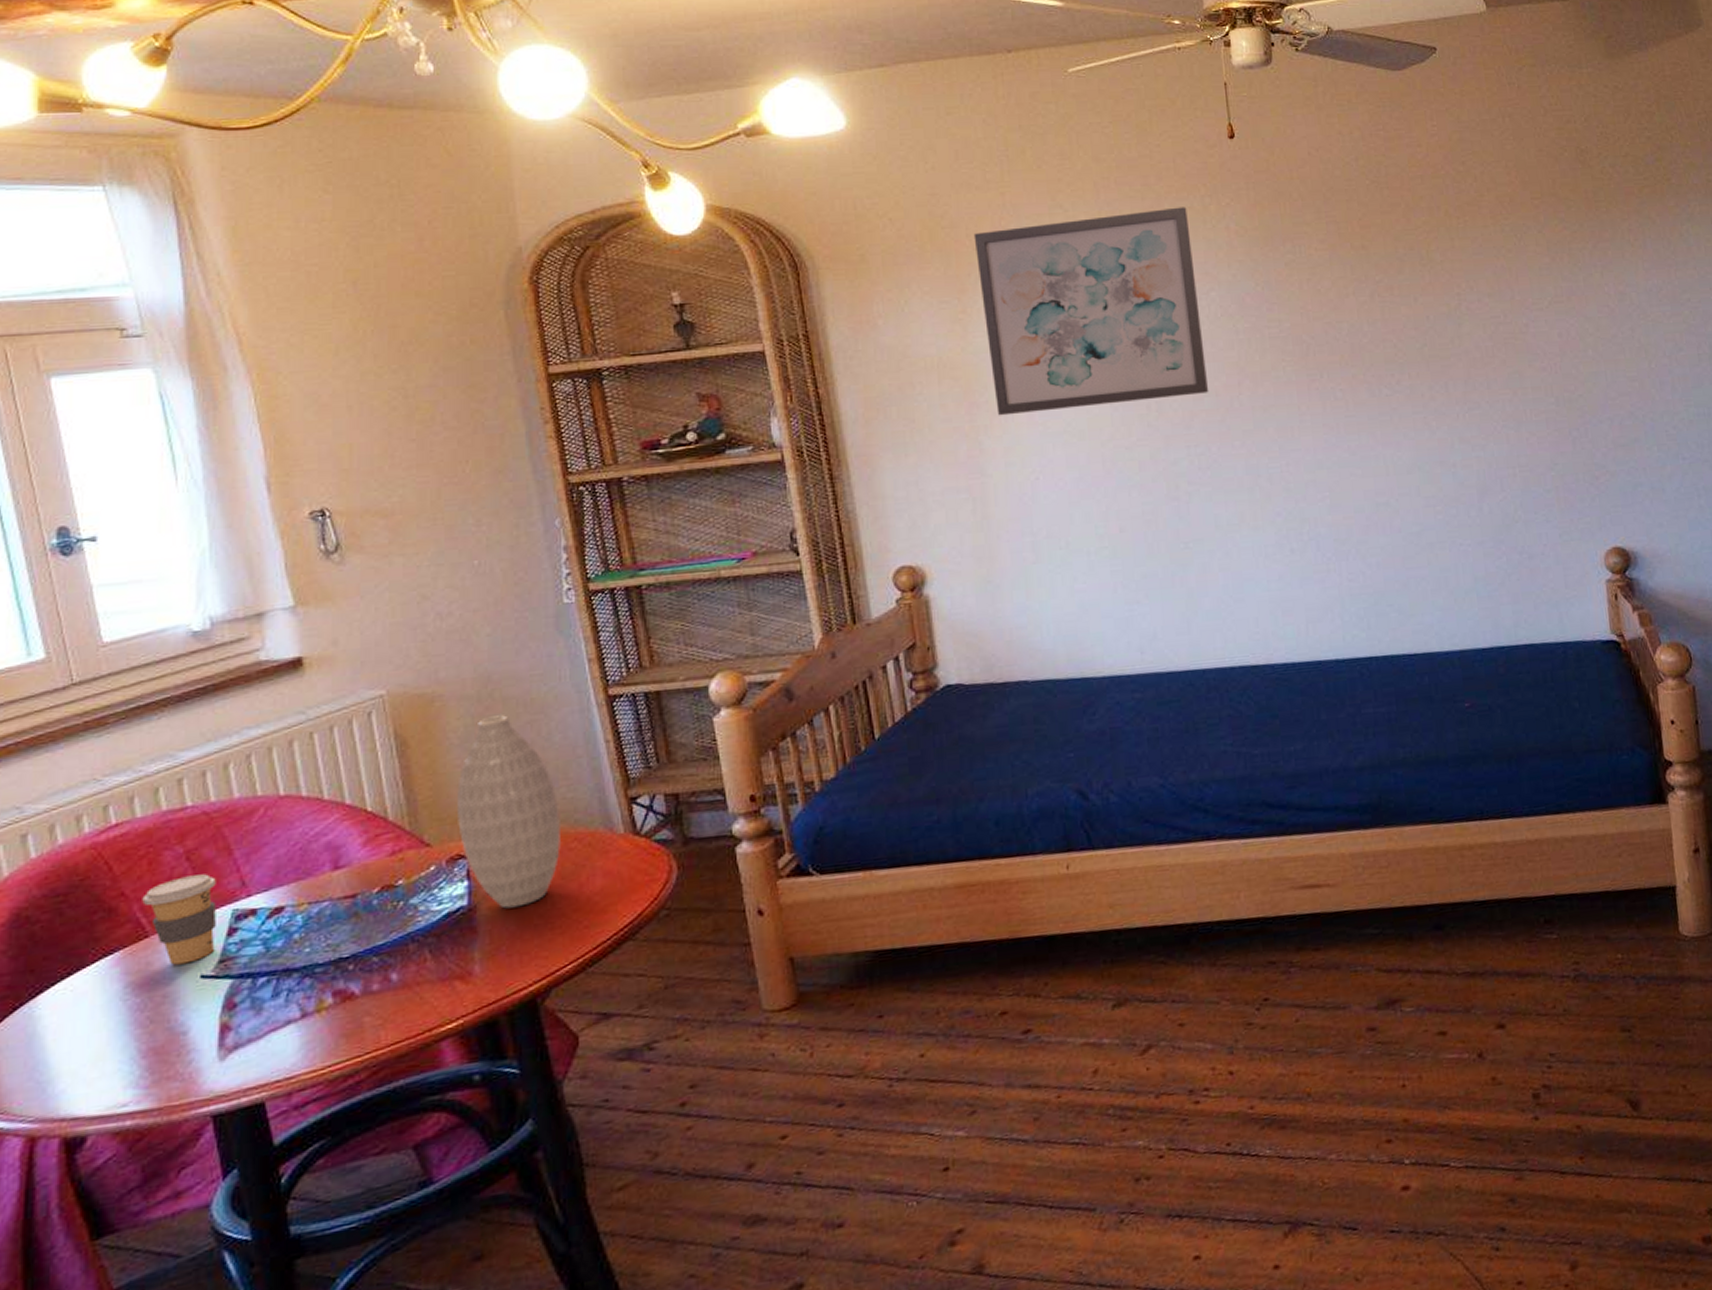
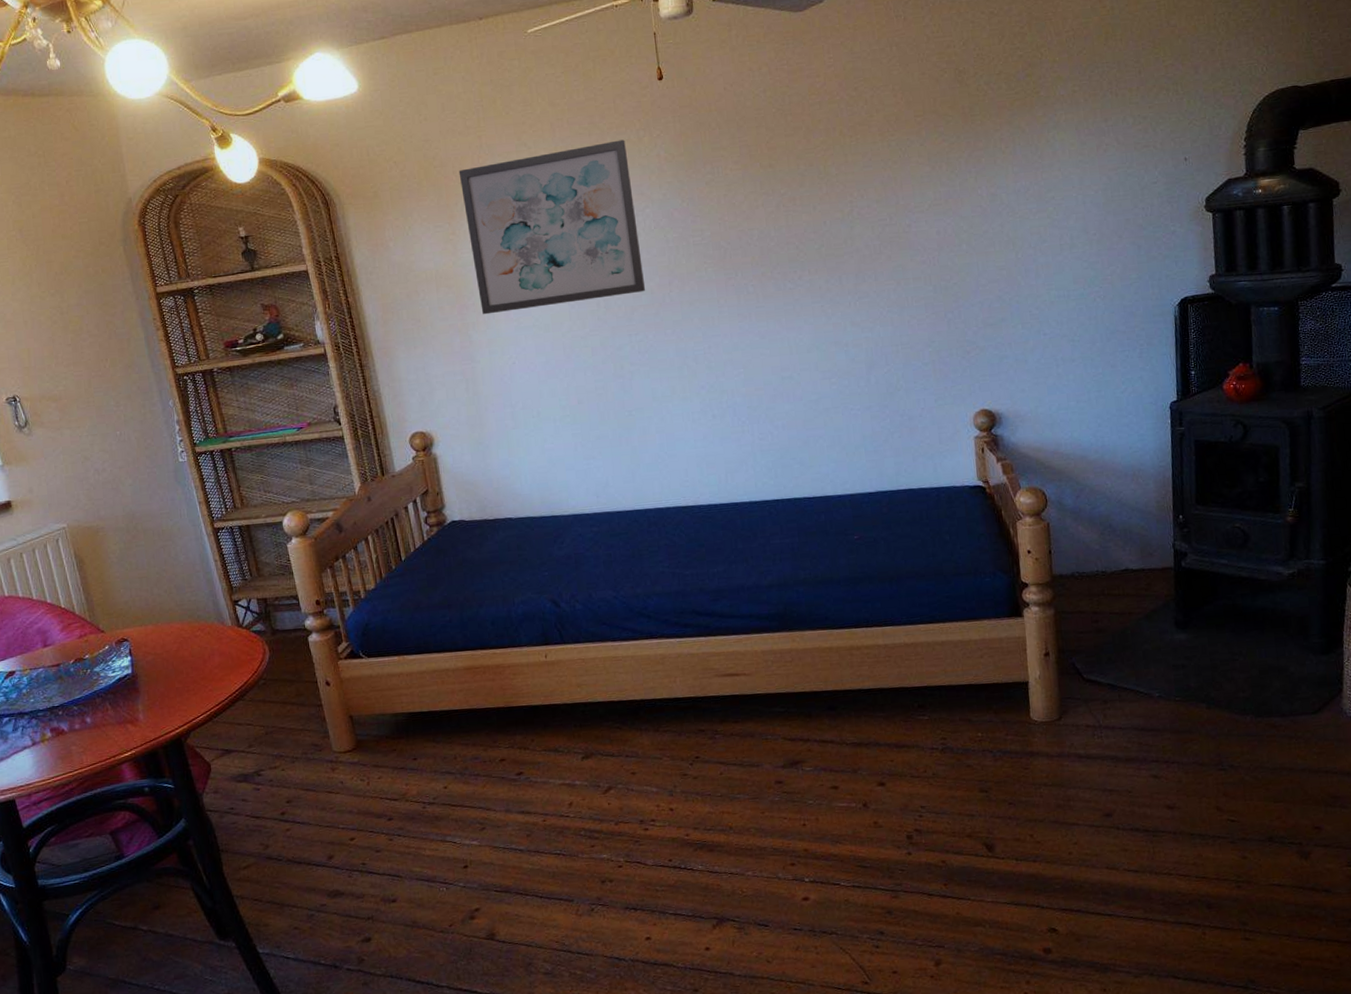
vase: present [457,715,561,909] -> none [118,542,190,676]

